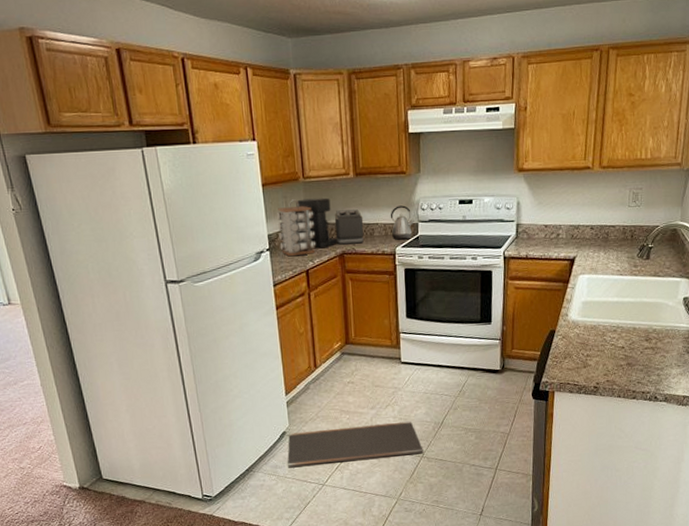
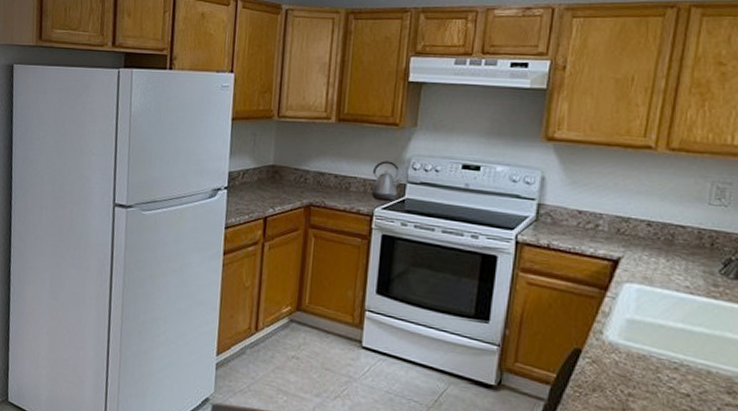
spice rack: present [277,199,317,256] -> none [239,138,283,200]
coffee maker: present [296,197,337,249] -> none [265,139,305,196]
toaster: present [334,209,364,245] -> none [304,156,340,197]

